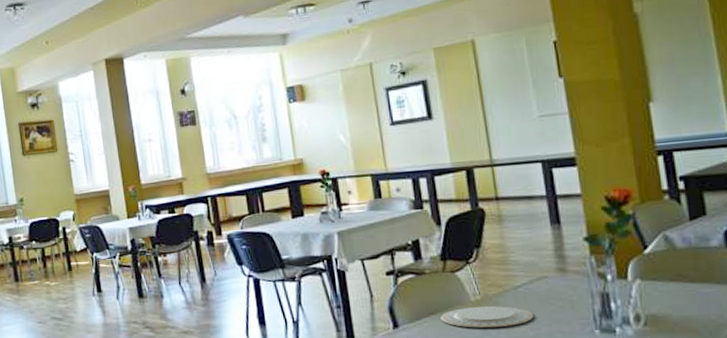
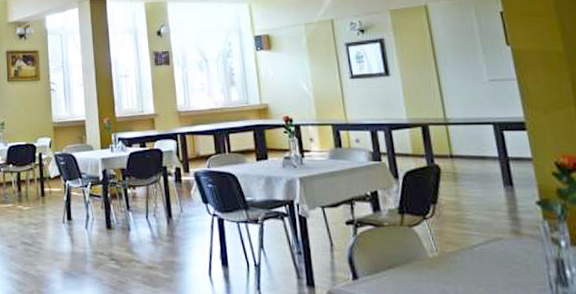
plate: present [440,306,534,328] -> none [399,263,491,287]

